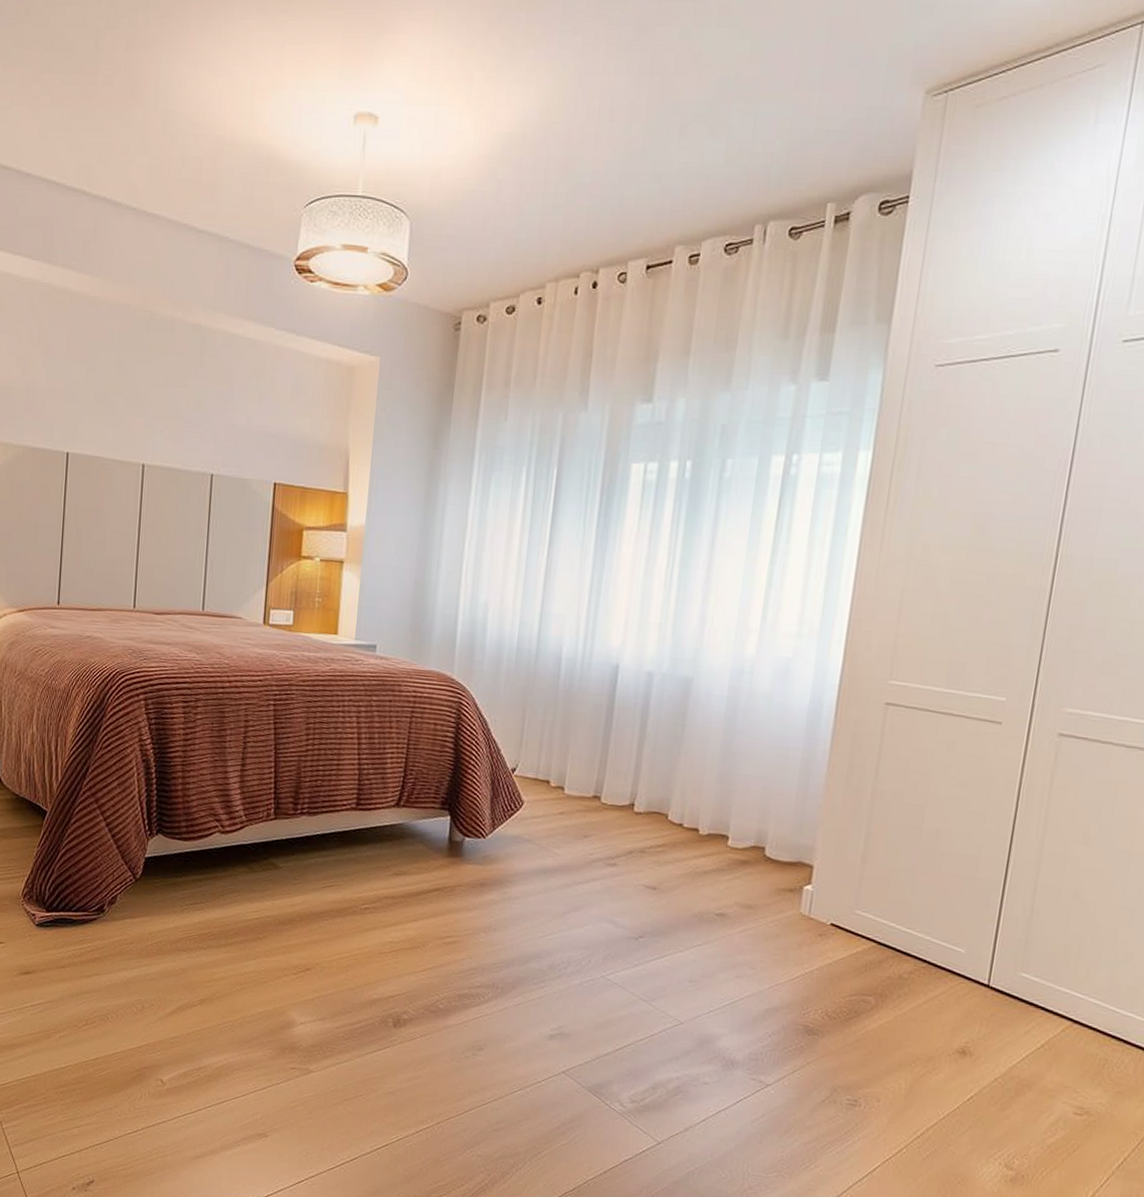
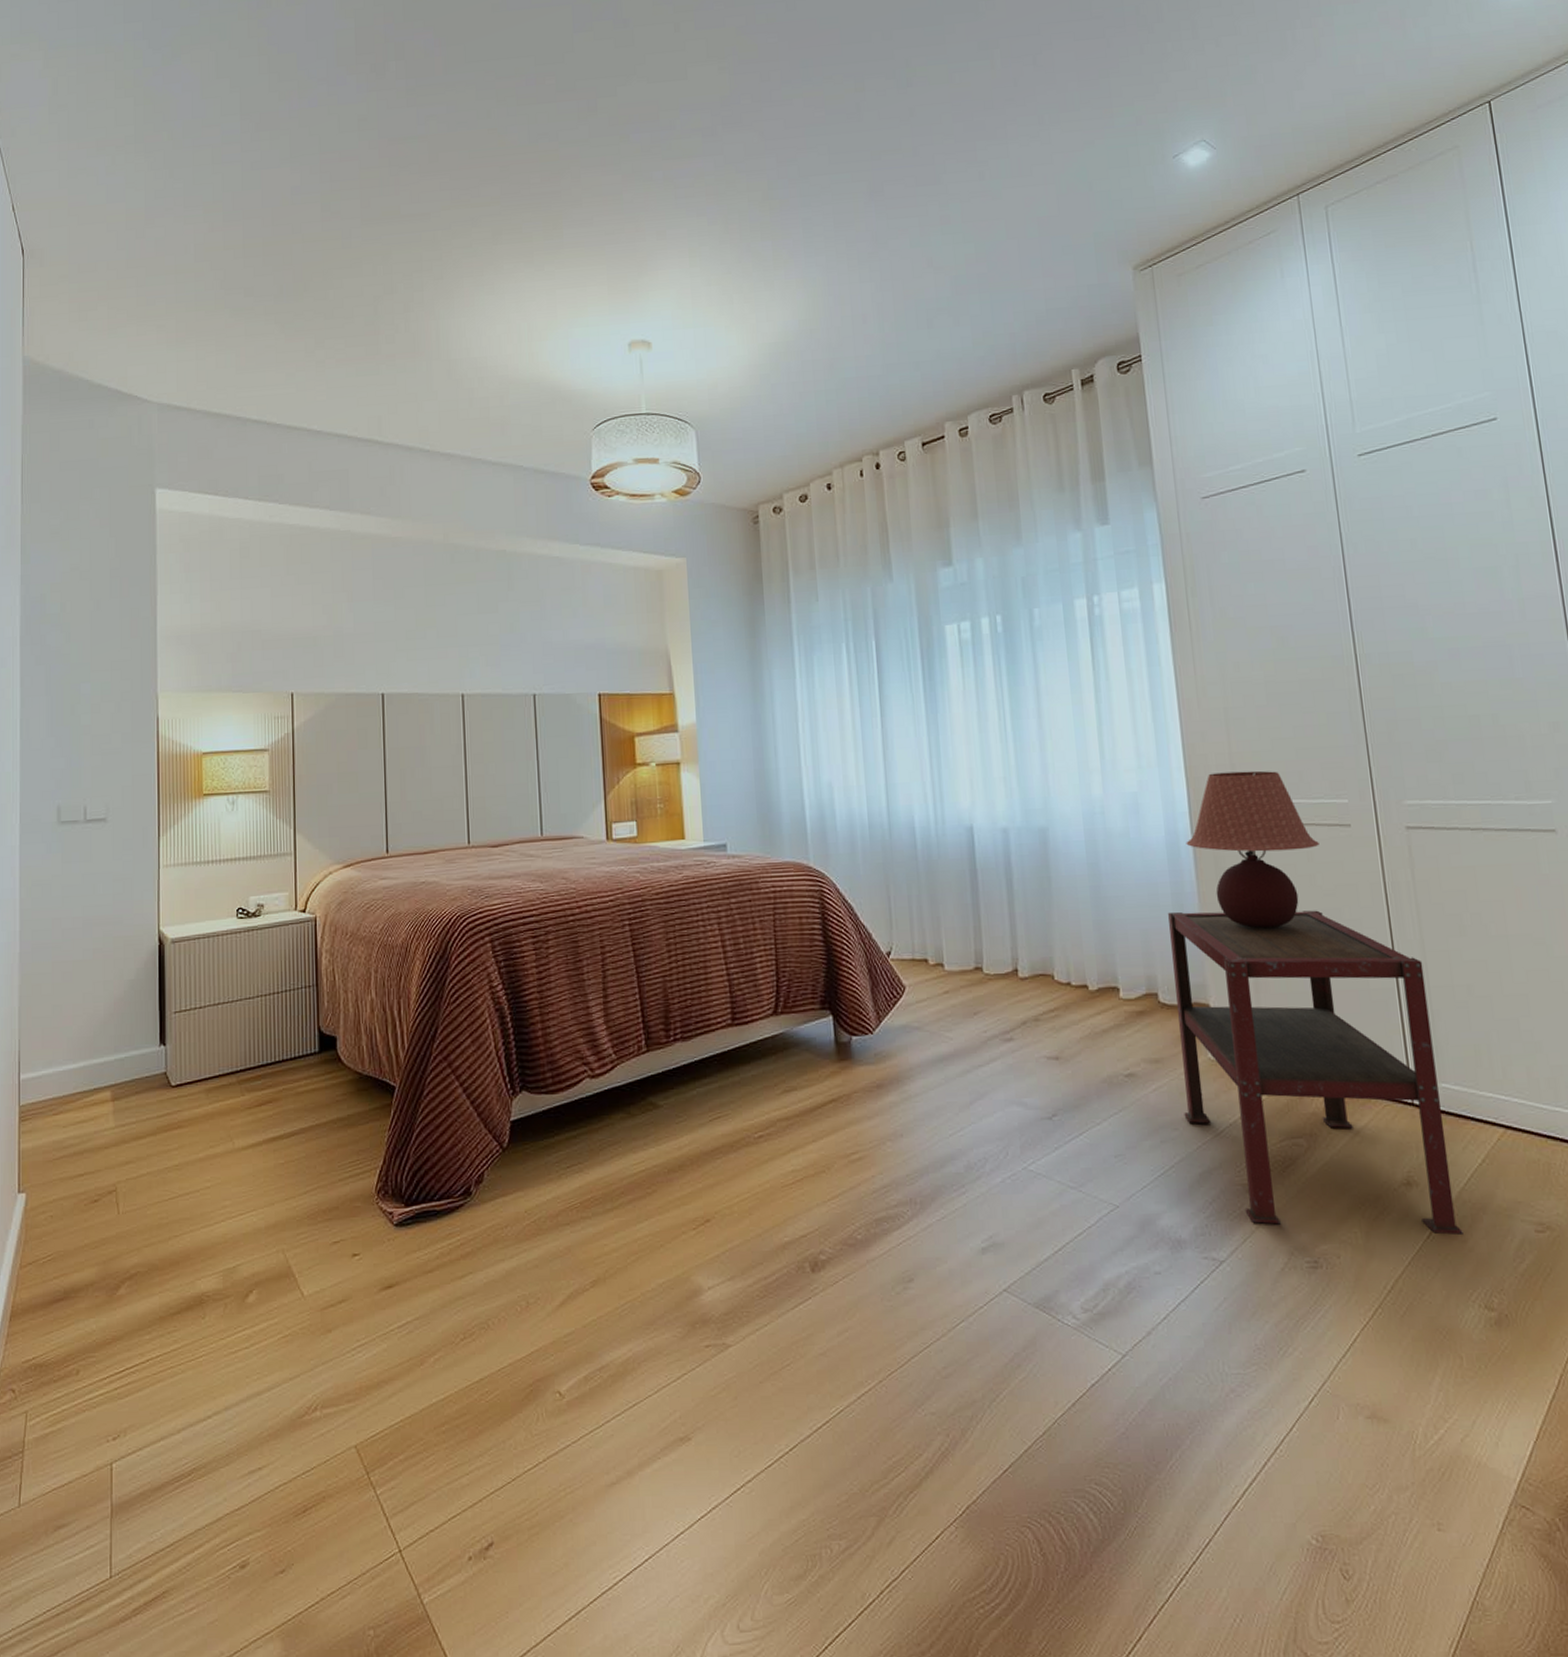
side table: none [764,777,1037,1103] -> present [1168,910,1463,1235]
table lamp: none [828,651,964,808] -> present [1186,770,1319,929]

